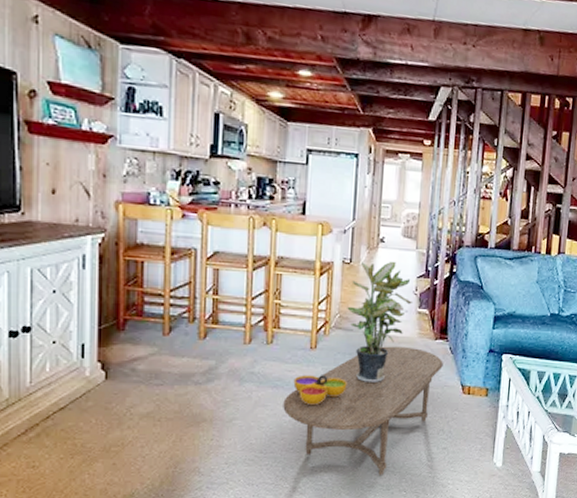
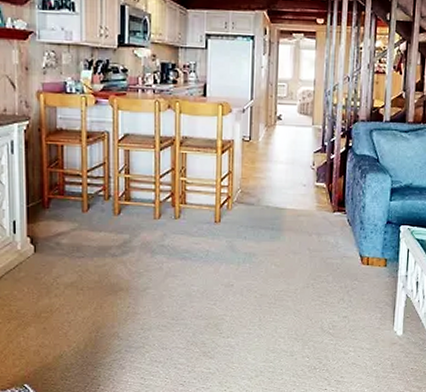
coffee table: present [283,346,443,475] -> none [191,219,342,342]
decorative bowl: present [293,375,347,406] -> none [200,247,250,276]
potted plant: present [347,260,414,382] -> none [248,137,311,254]

